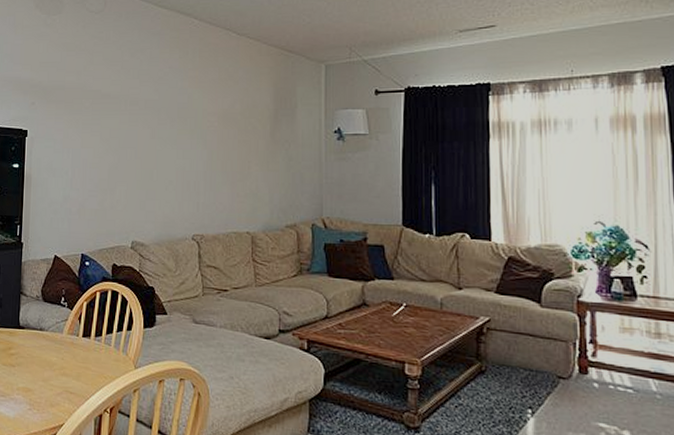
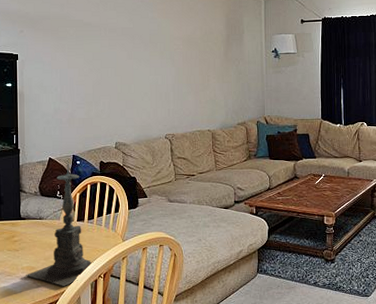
candle holder: none [20,258,99,418] -> present [25,159,94,286]

